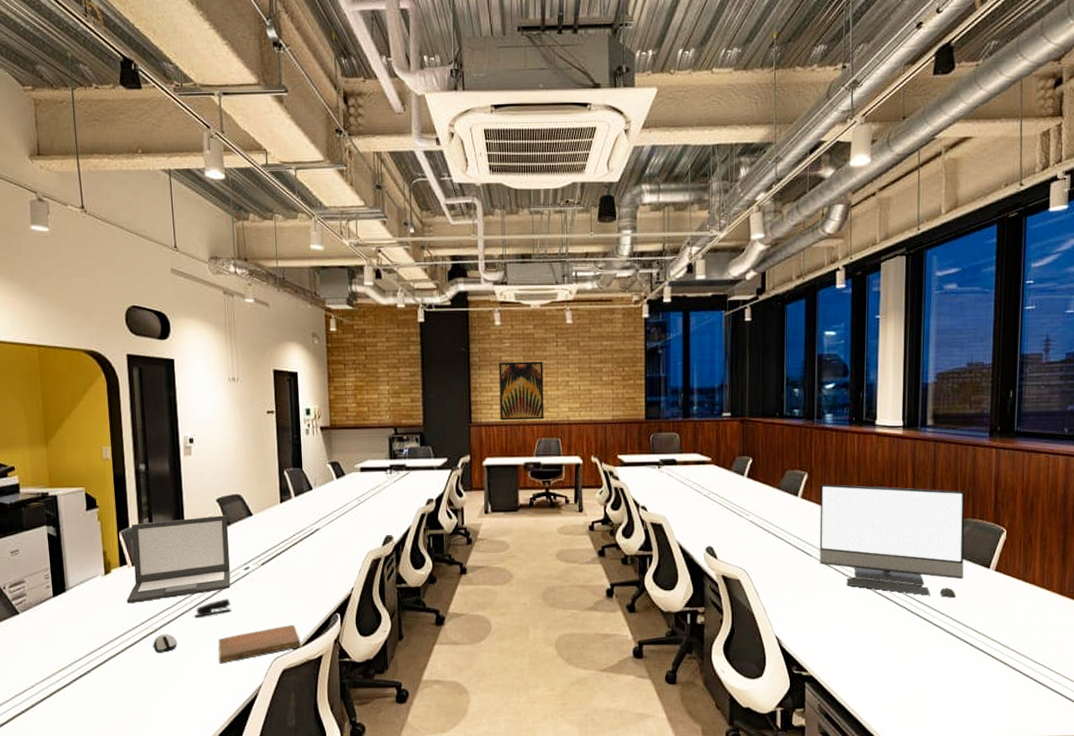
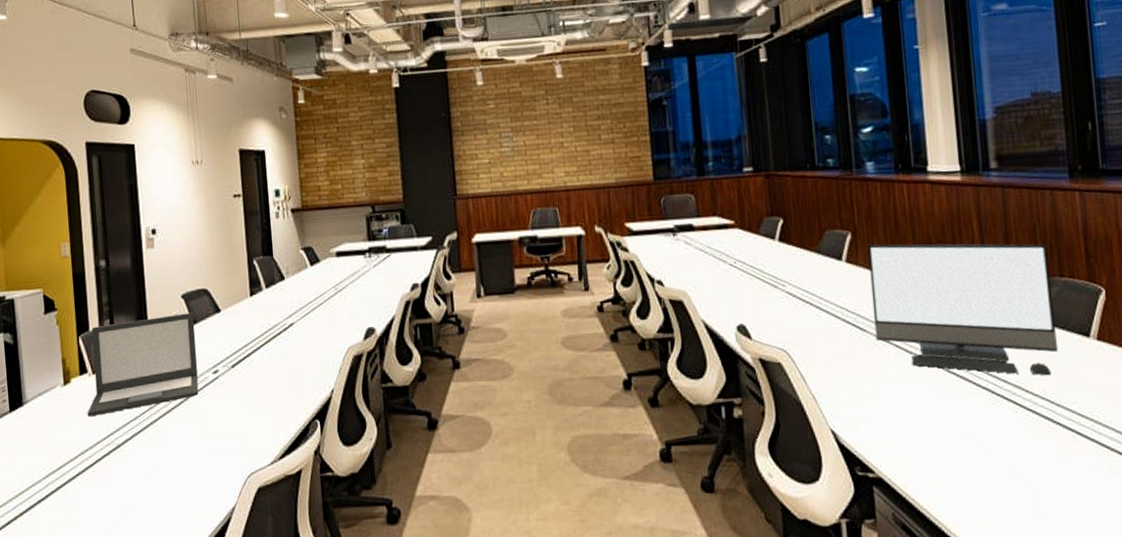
computer mouse: present [153,633,177,653] -> none [116,449,142,472]
stapler: present [194,598,231,617] -> none [160,407,200,430]
notebook: present [218,624,301,664] -> none [186,434,277,483]
wall art: present [498,361,544,421] -> none [483,122,538,191]

